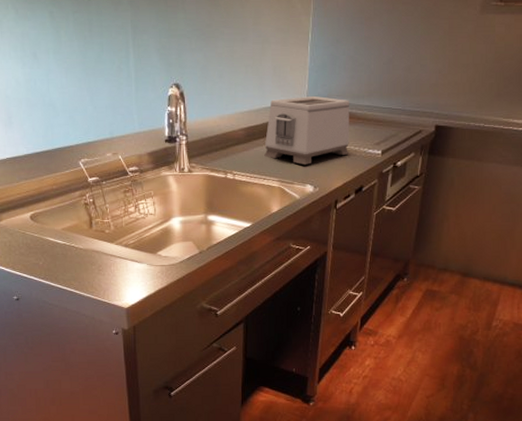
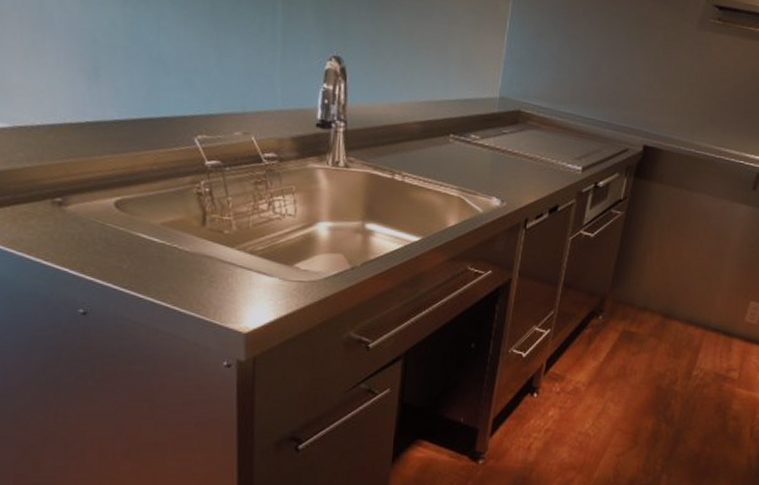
toaster: present [264,96,349,165] -> none [443,92,549,174]

